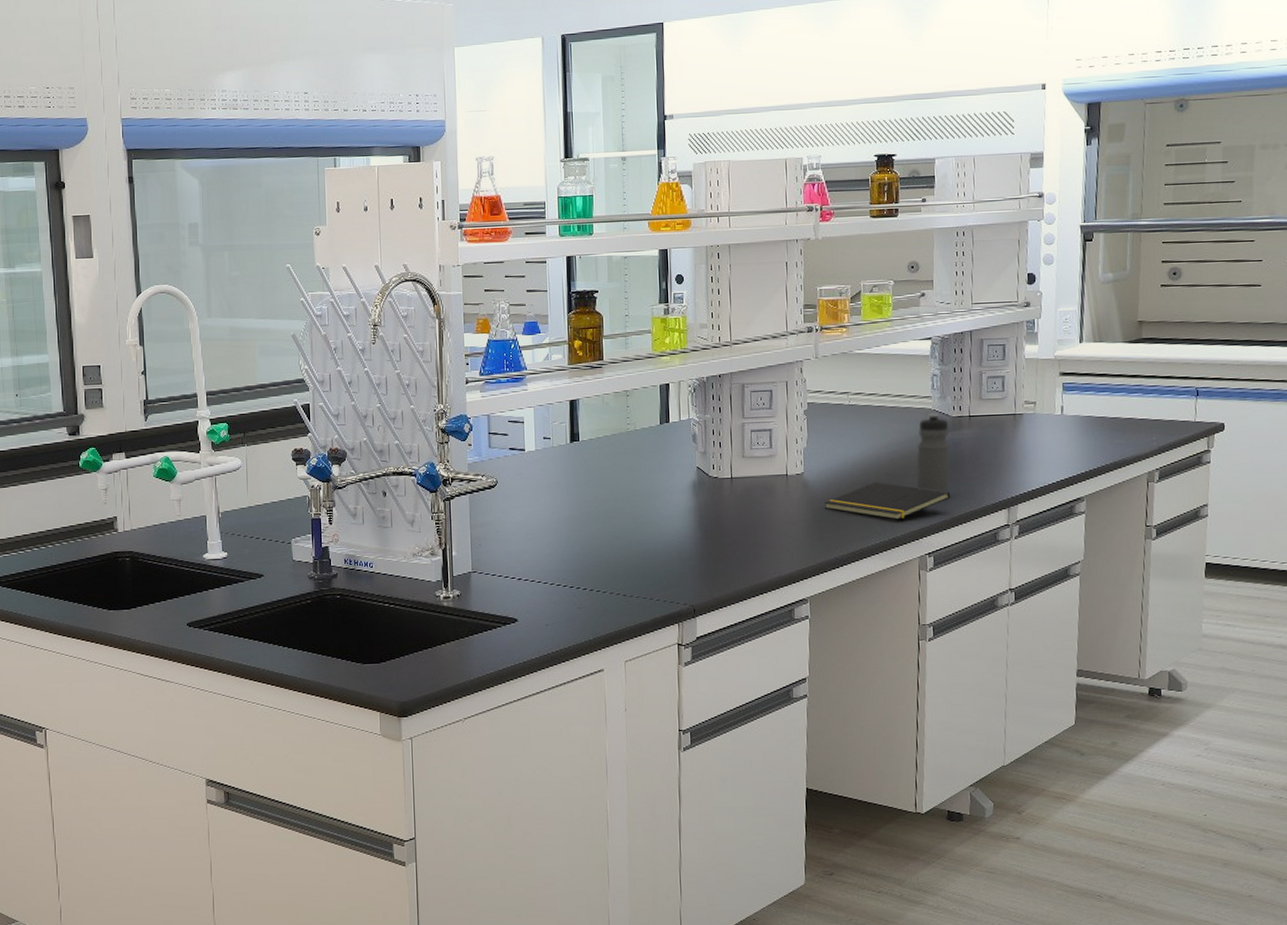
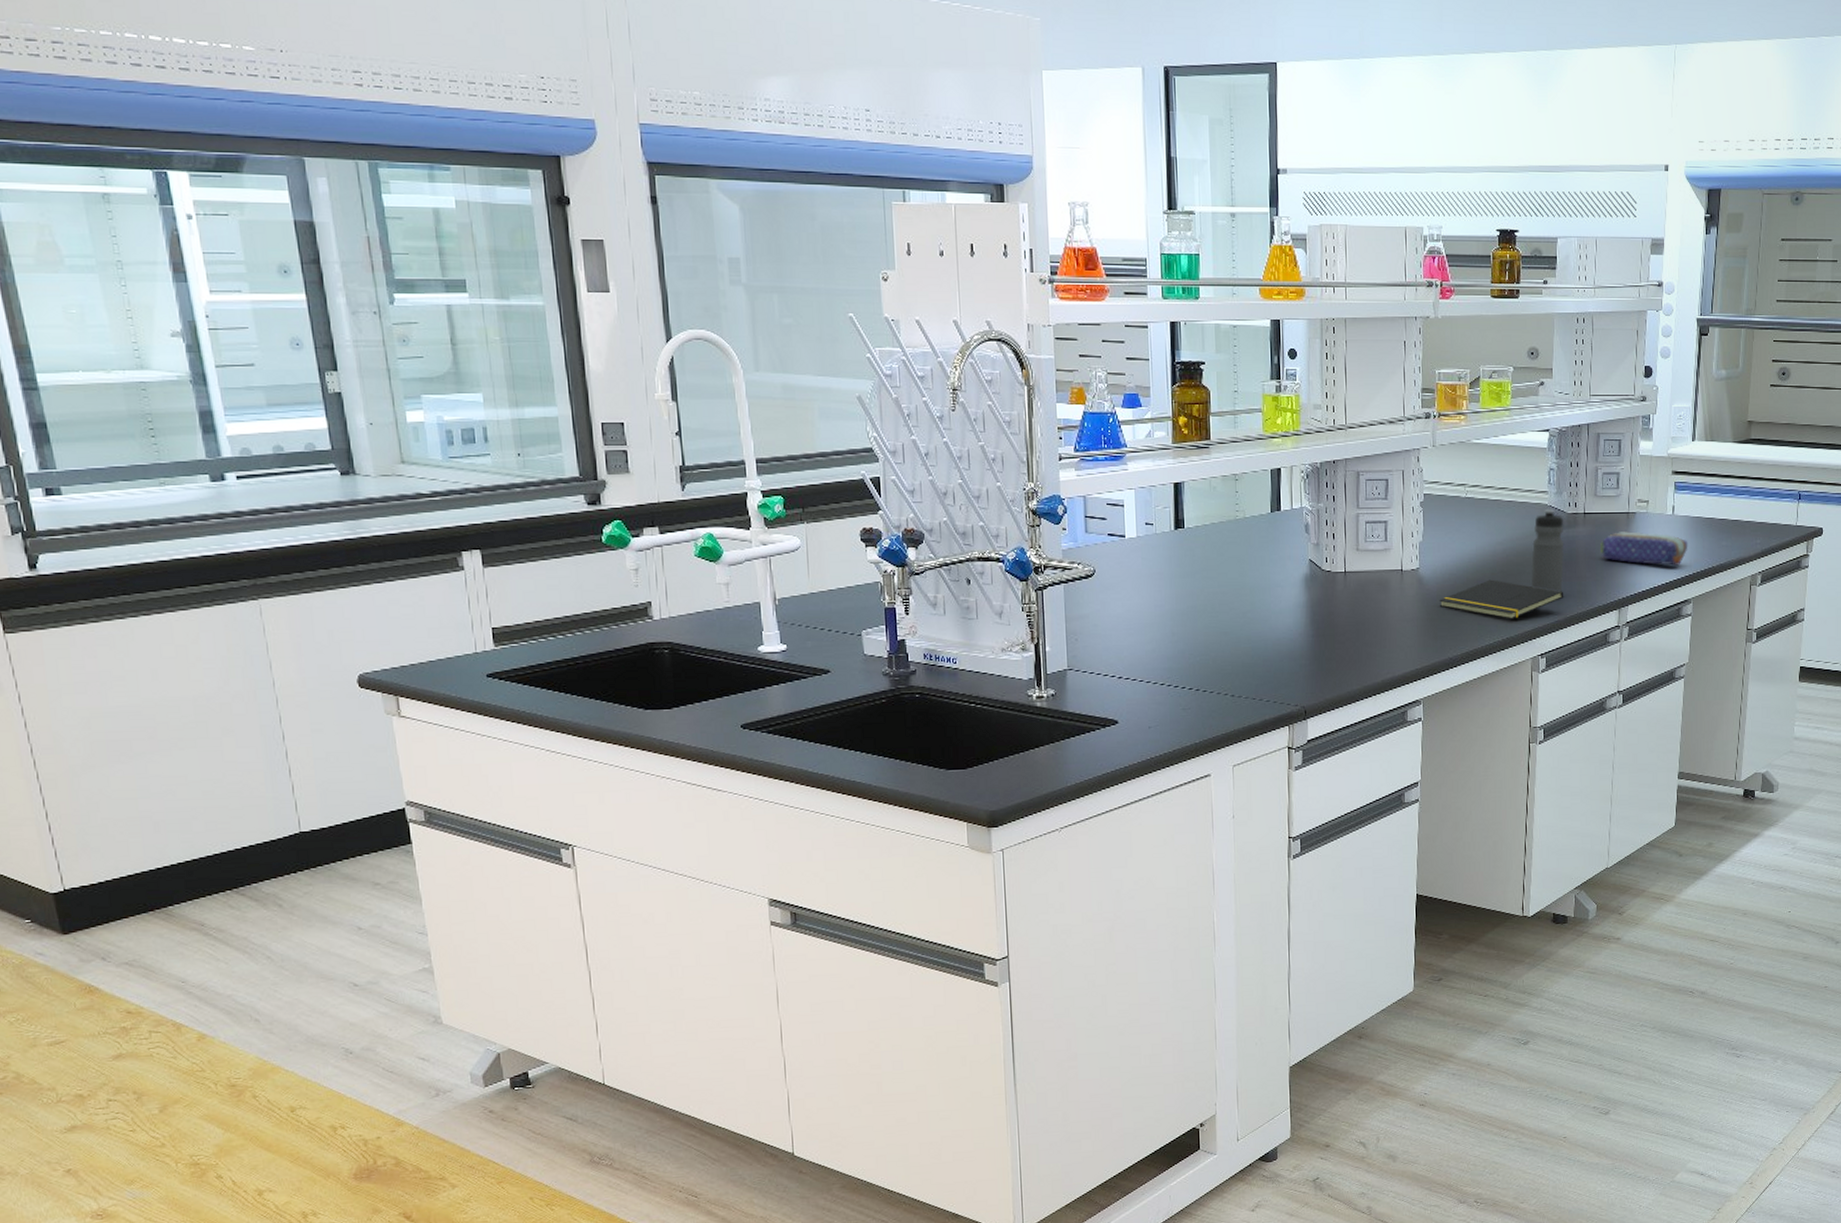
pencil case: none [987,432,1080,465] -> present [1600,532,1688,566]

